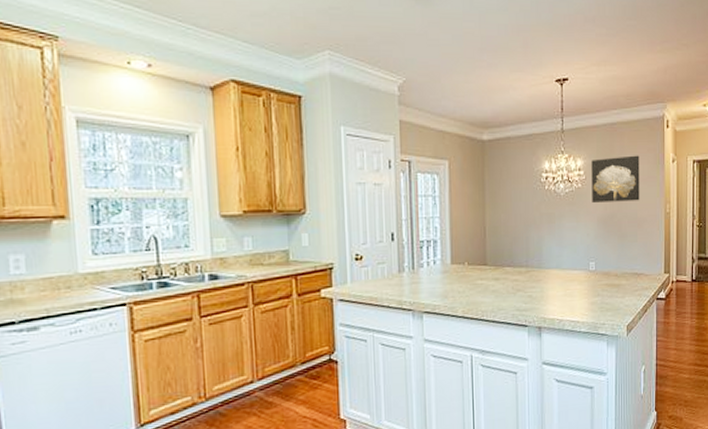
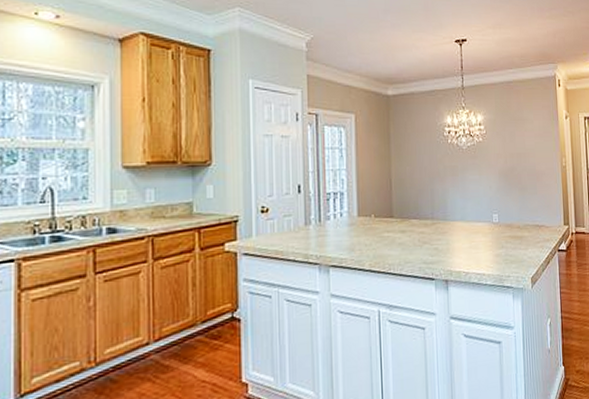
wall art: present [591,155,640,203] -> none [491,112,537,156]

